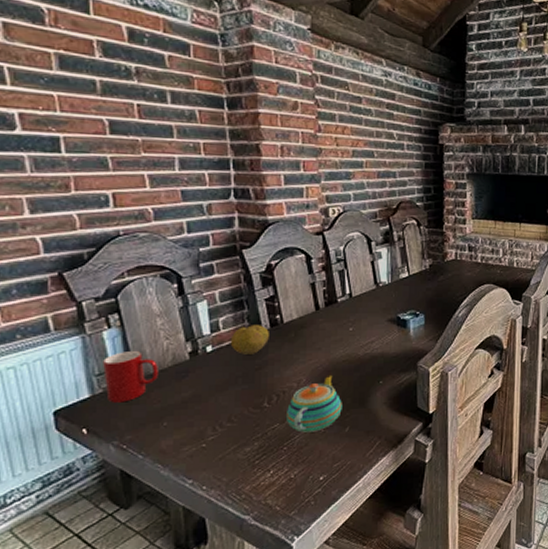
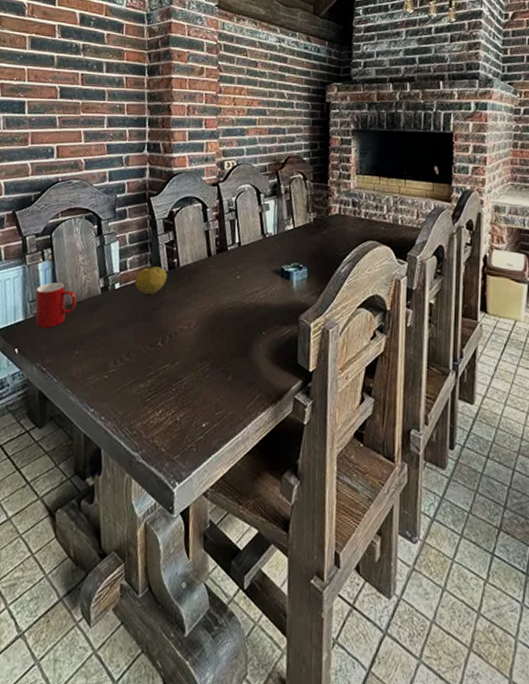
teapot: present [287,372,342,433] -> none [176,318,227,377]

